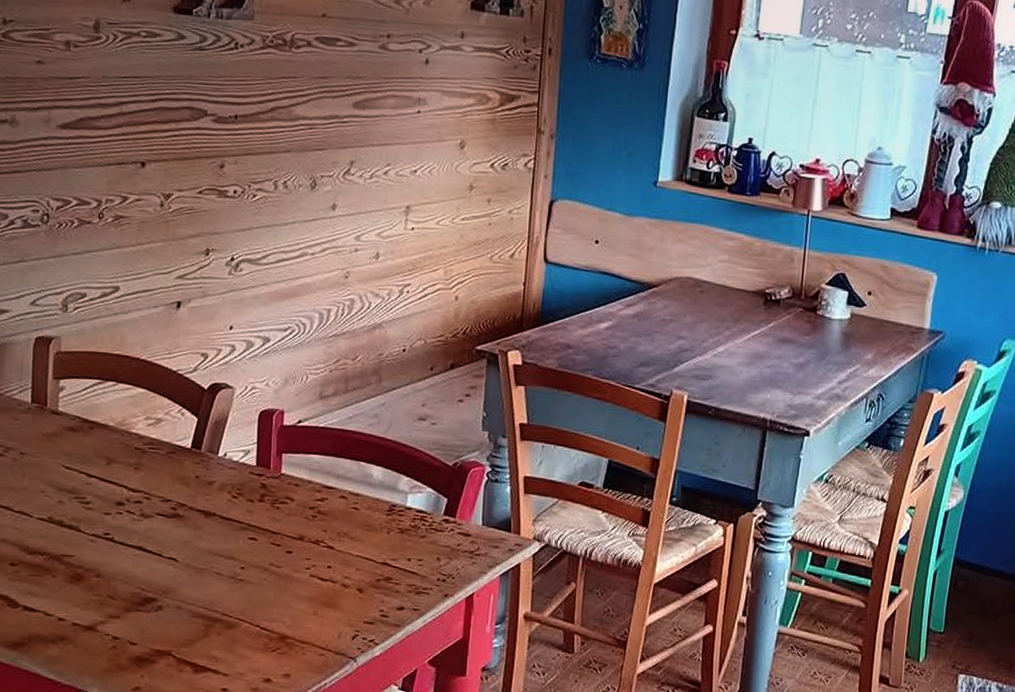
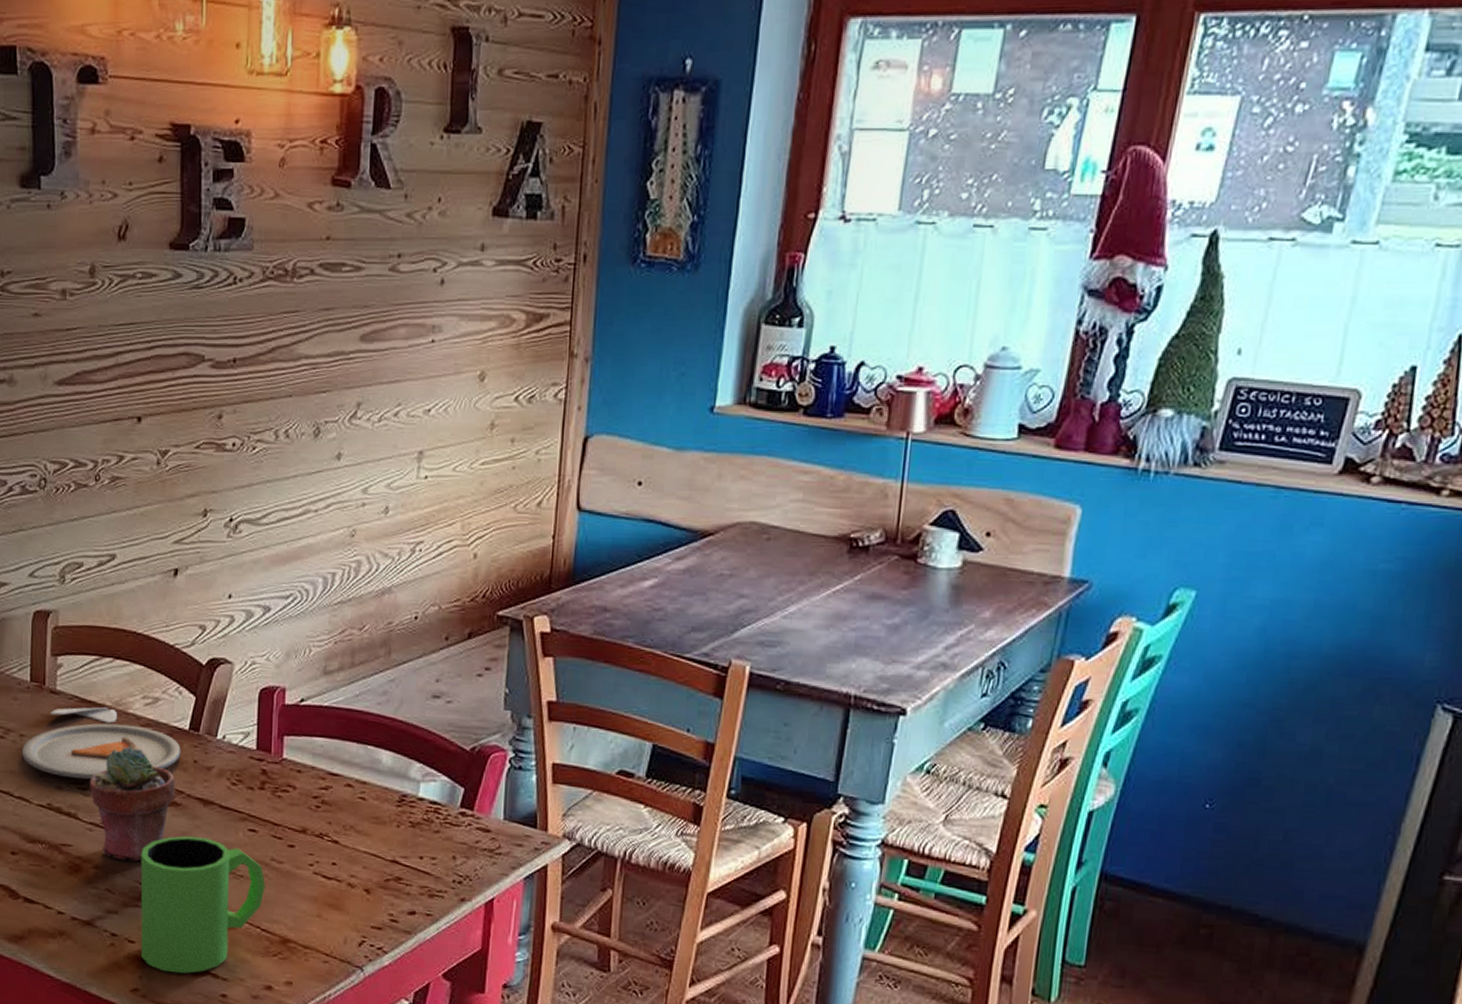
dinner plate: none [23,427,183,494] -> present [22,707,181,780]
potted succulent: none [91,463,177,570] -> present [89,746,175,862]
mug: none [142,544,265,672] -> present [140,835,266,974]

